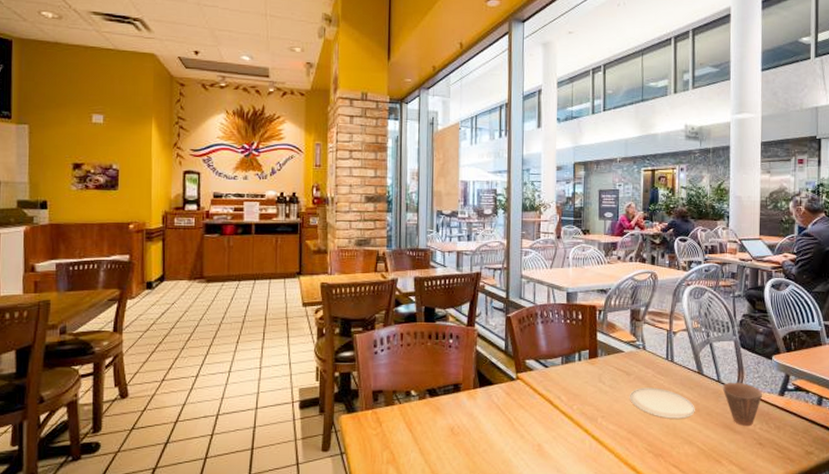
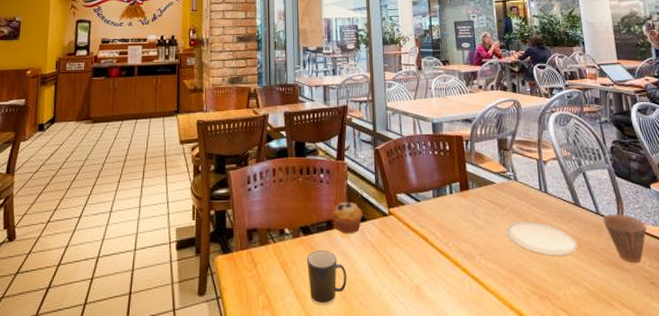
mug: none [432,412,471,461] -> present [306,251,346,306]
muffin: none [460,366,491,396] -> present [332,201,363,233]

